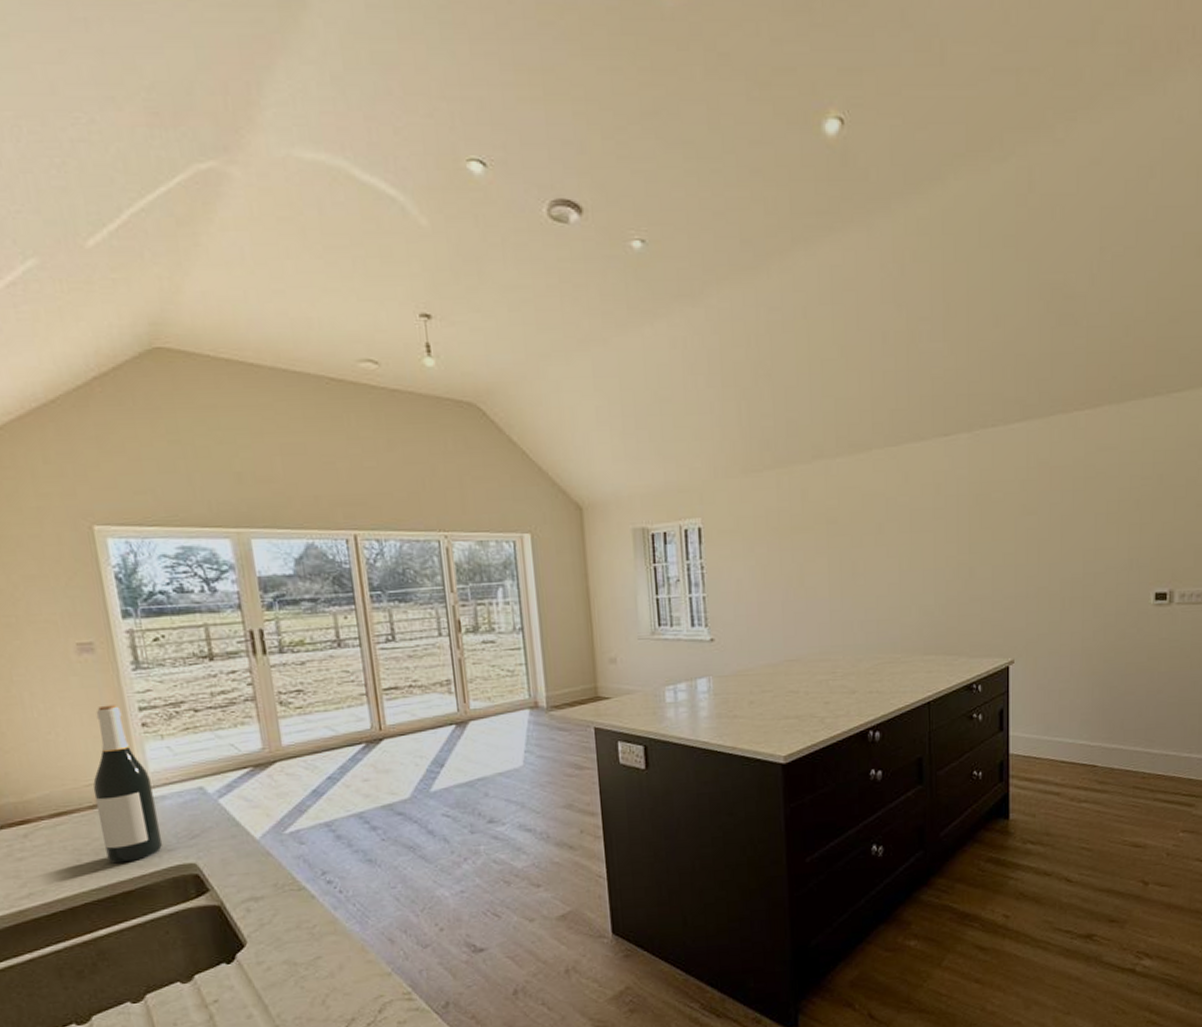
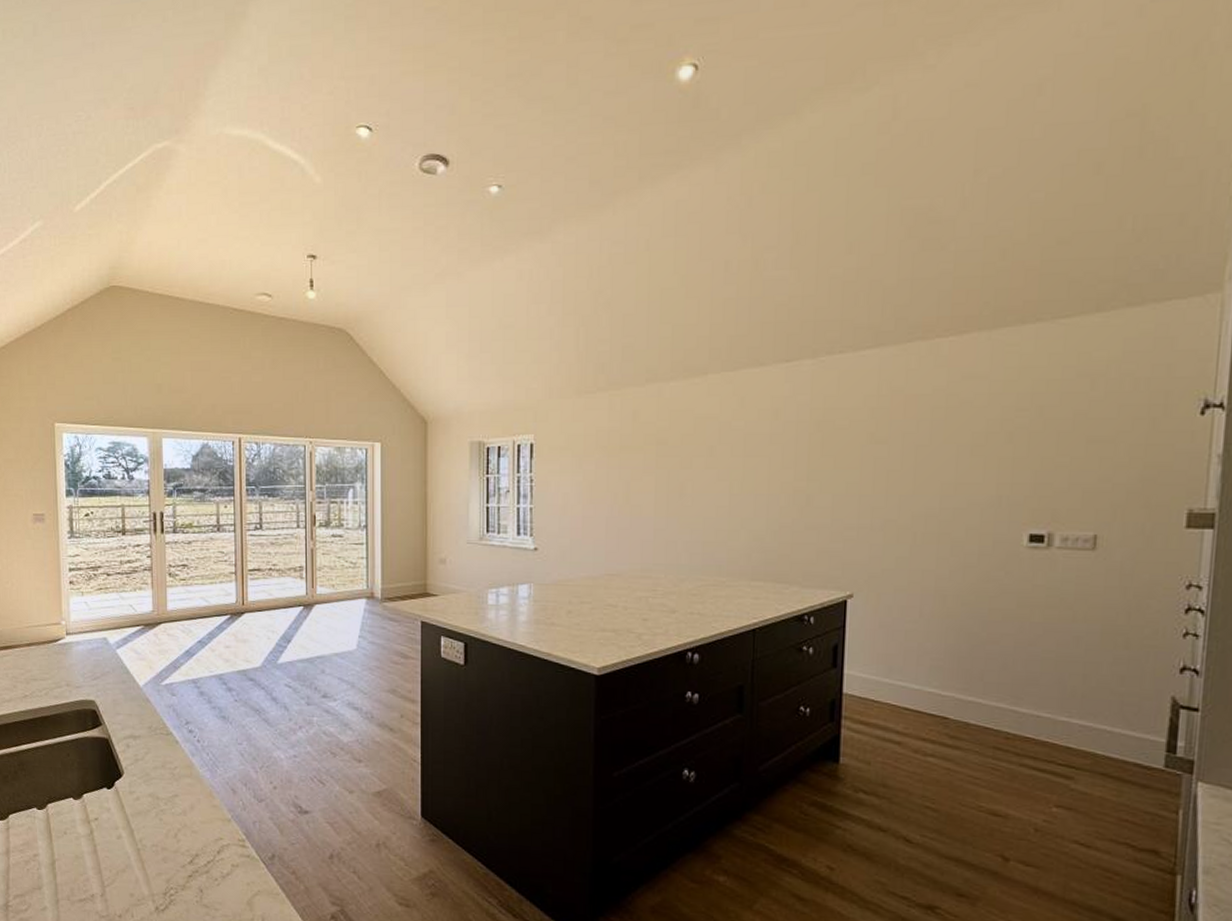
wine bottle: present [92,704,163,864] -> none [31,564,74,693]

